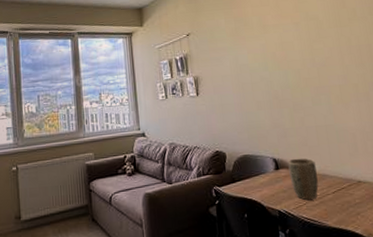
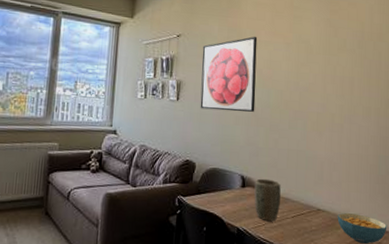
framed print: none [213,22,275,100] -> present [200,36,258,112]

